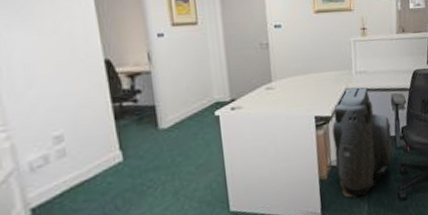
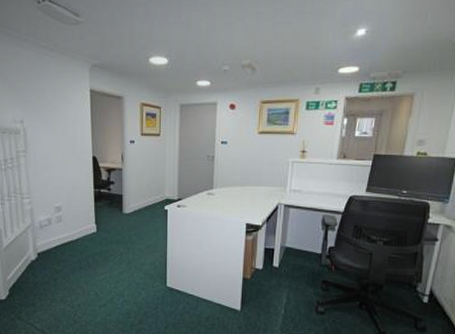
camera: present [332,87,393,199] -> none [259,204,318,302]

